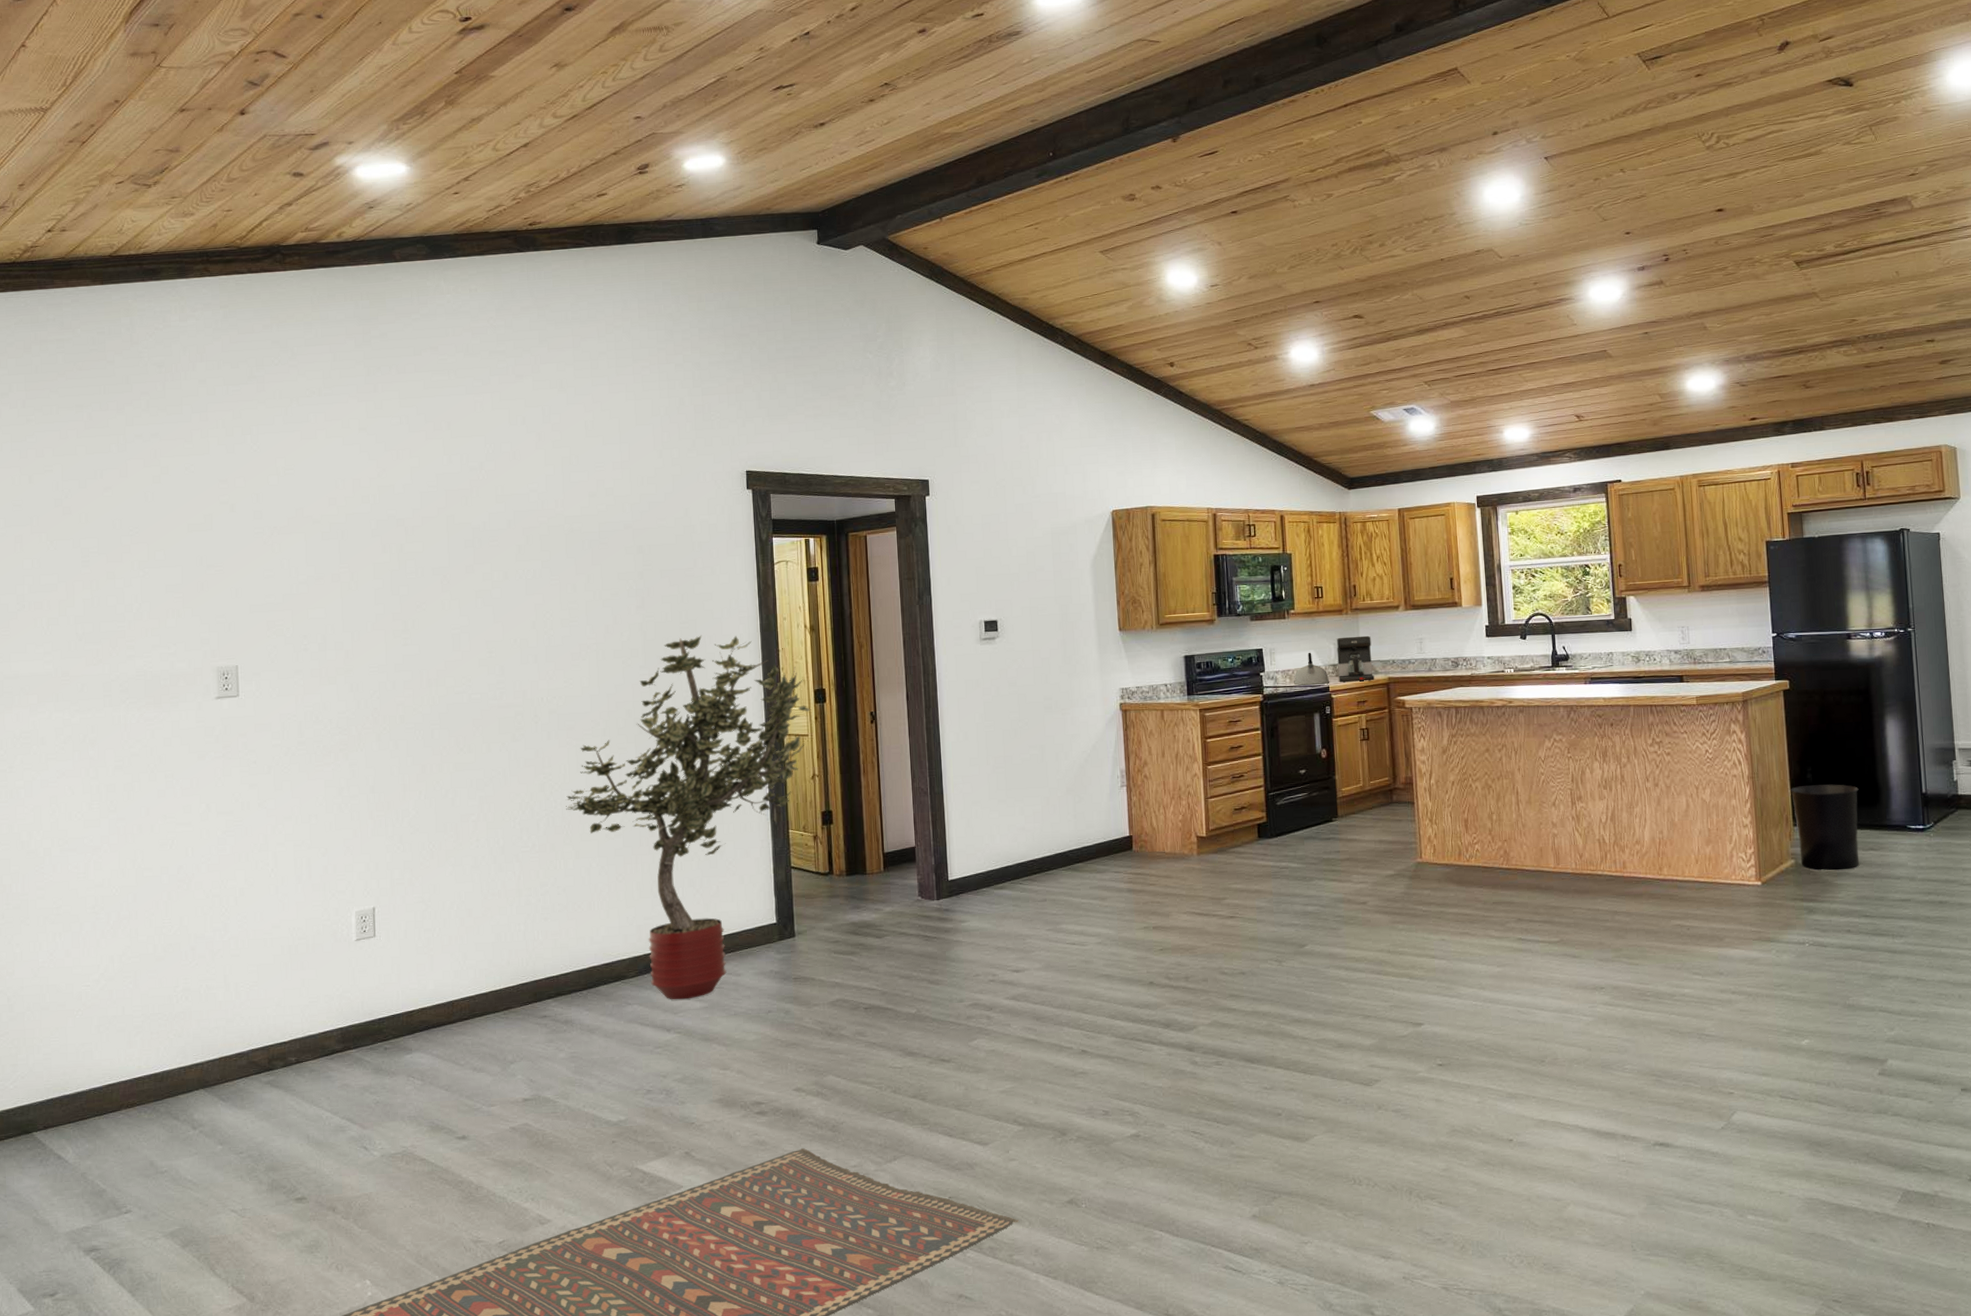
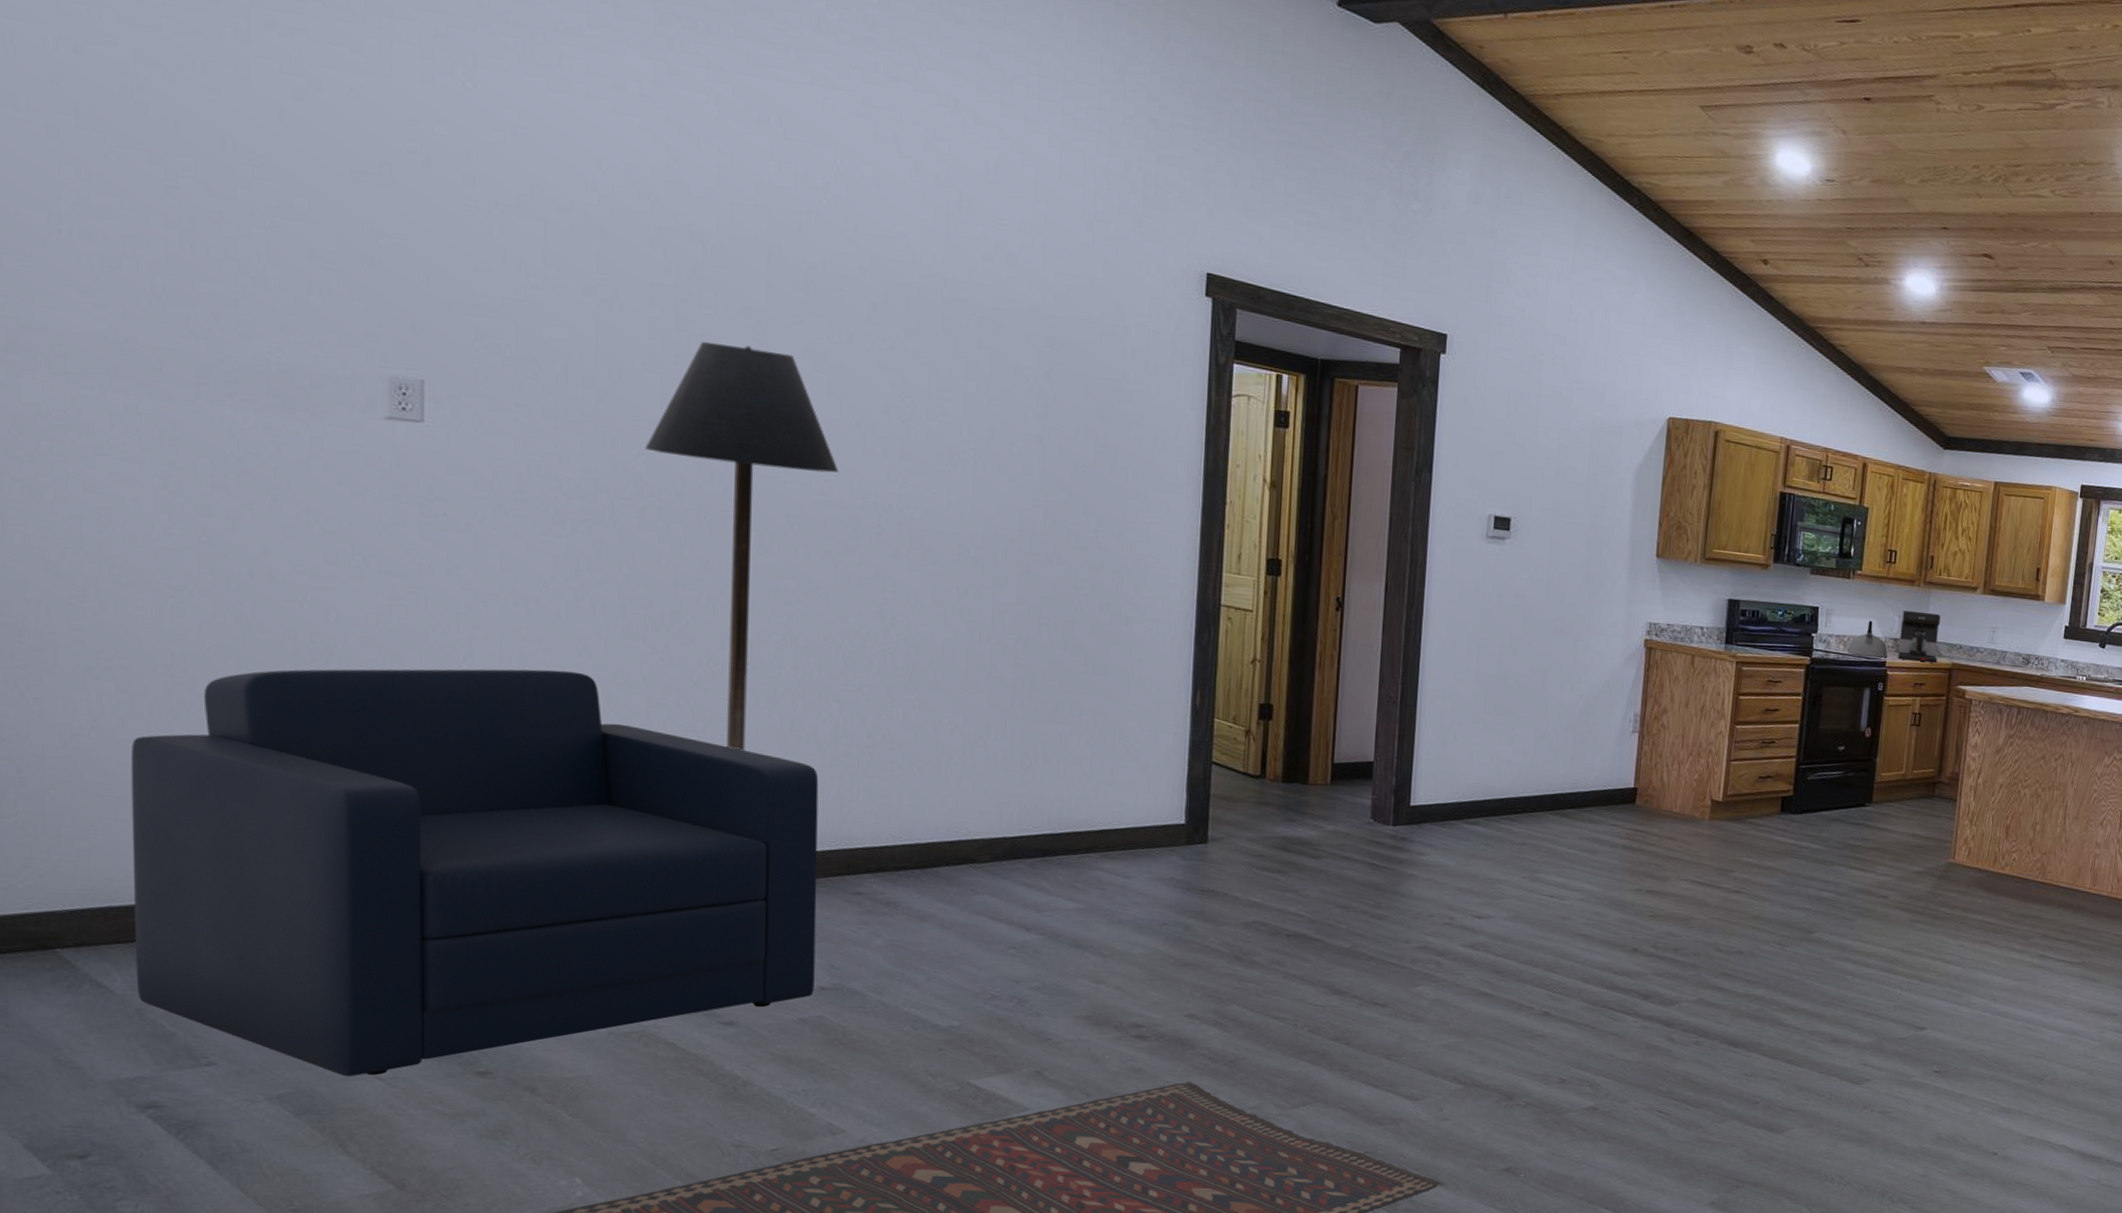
armchair: none [73,867,520,1212] -> present [130,668,819,1077]
floor lamp: none [377,596,506,912] -> present [645,341,839,751]
potted tree: present [565,635,810,999] -> none [912,463,1259,897]

